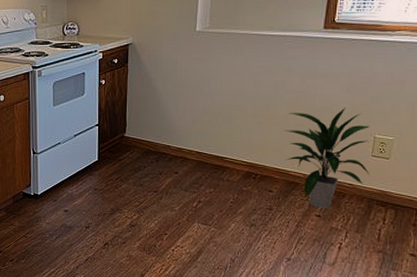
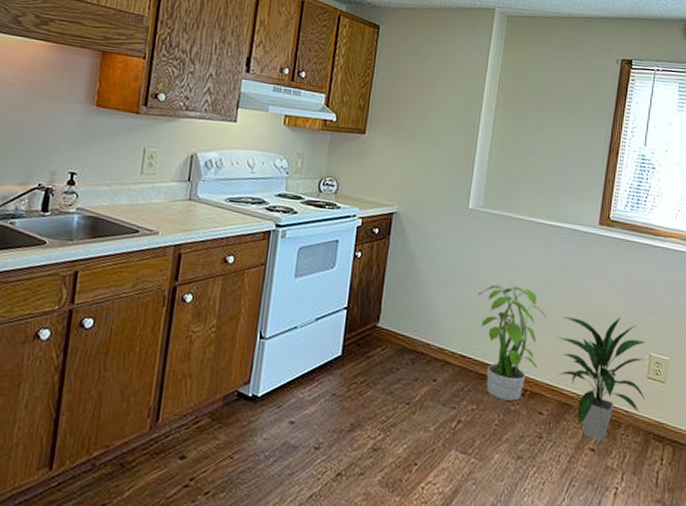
potted plant: none [208,89,273,183] -> present [477,280,547,401]

